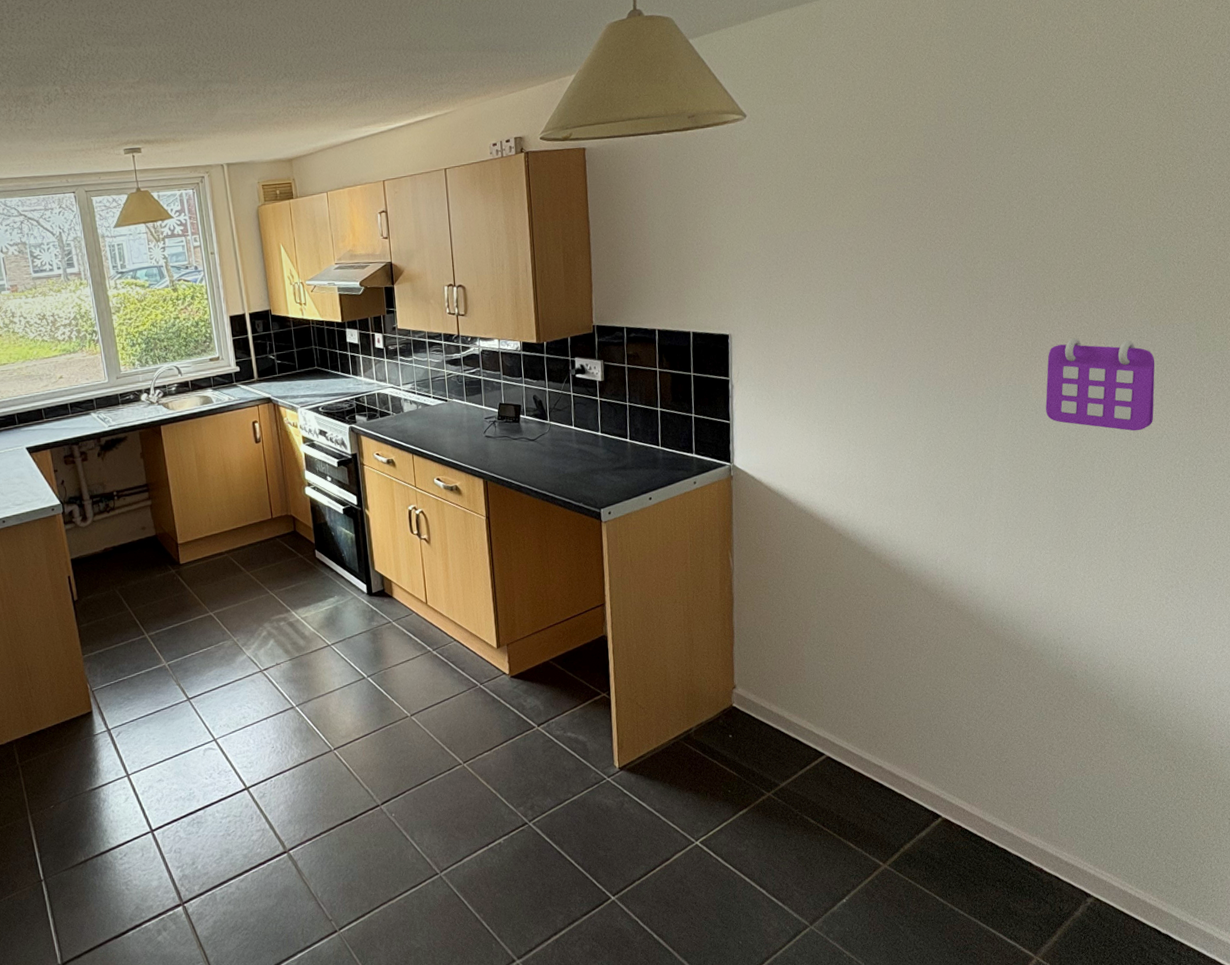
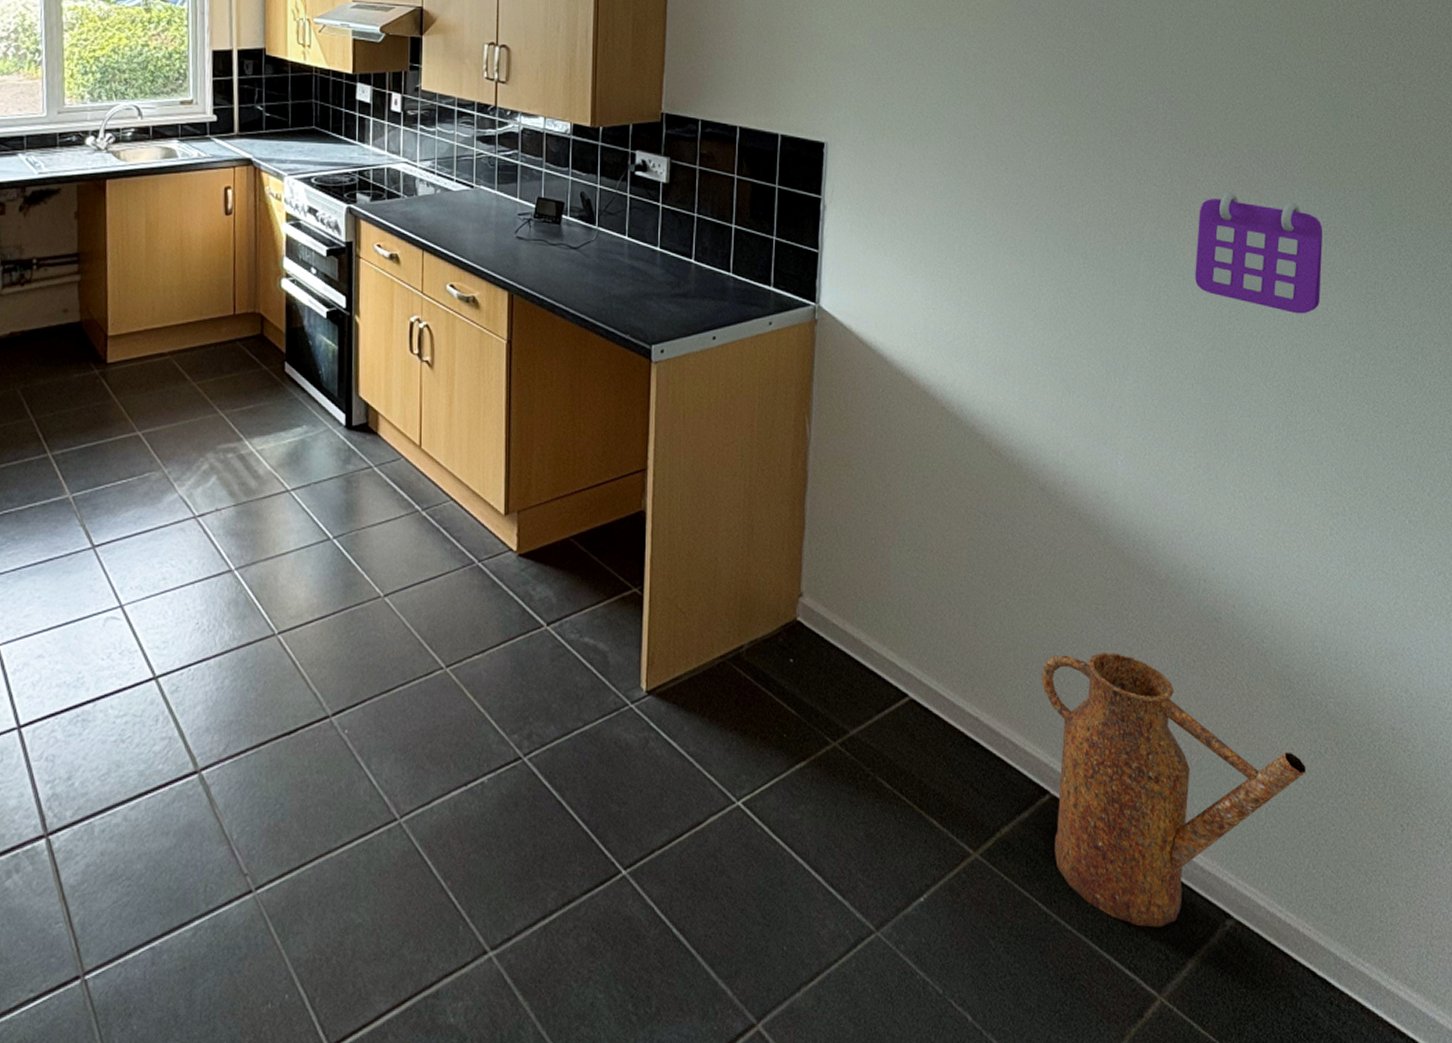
watering can: none [931,709,1149,908] -> present [1041,653,1306,928]

